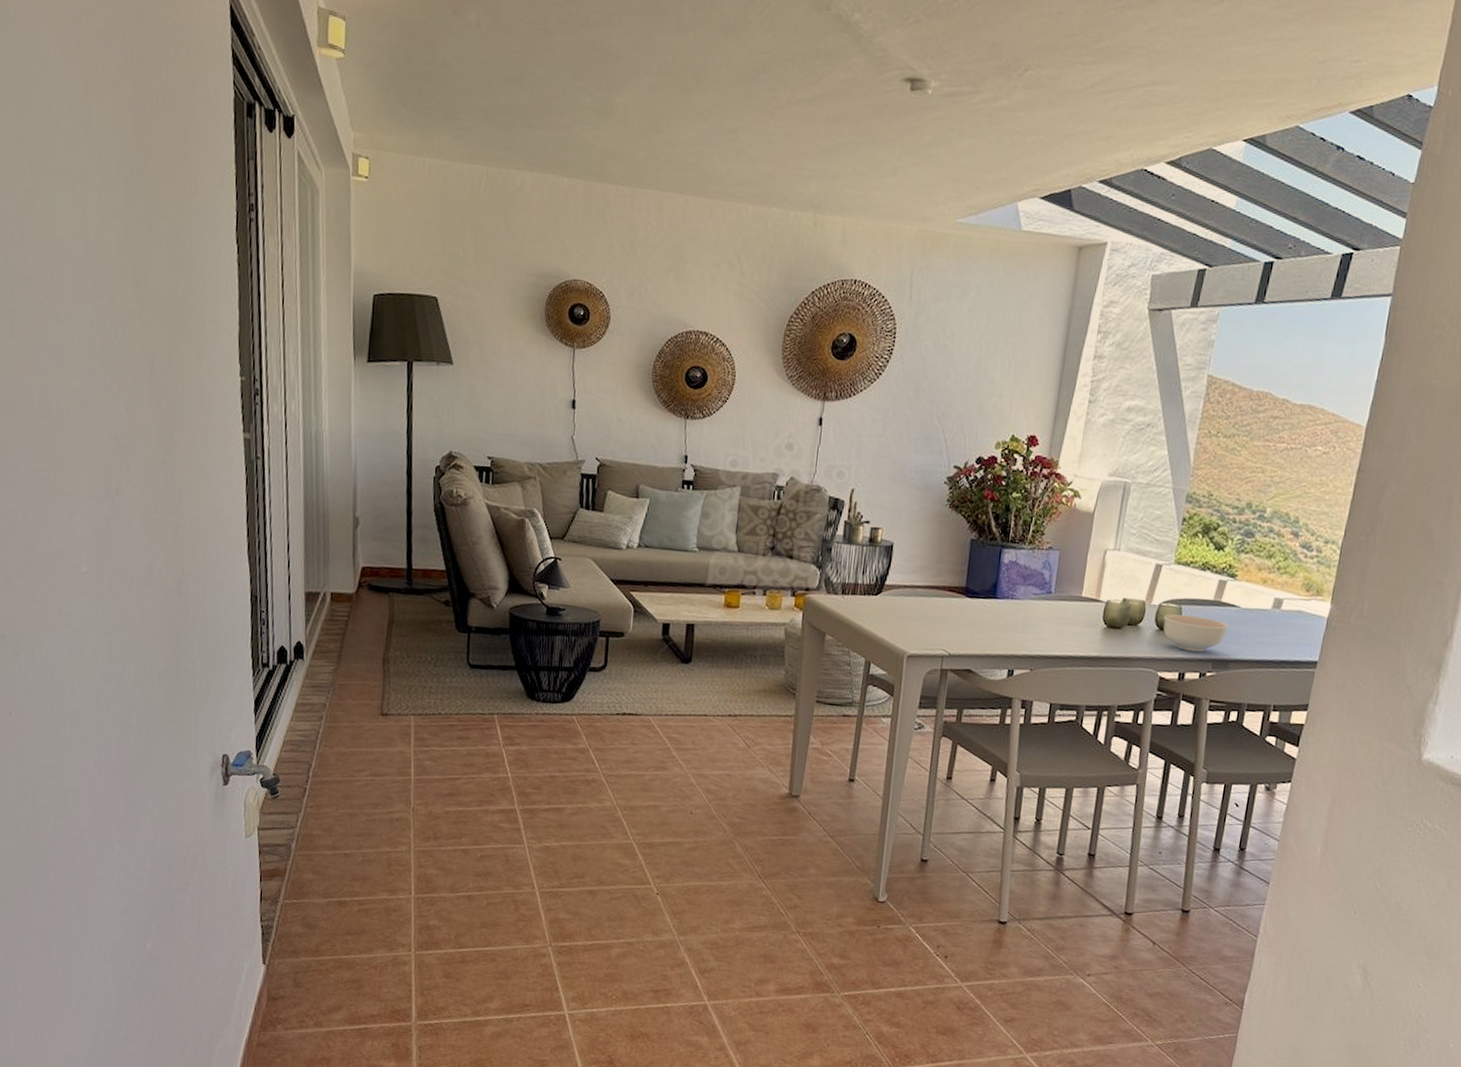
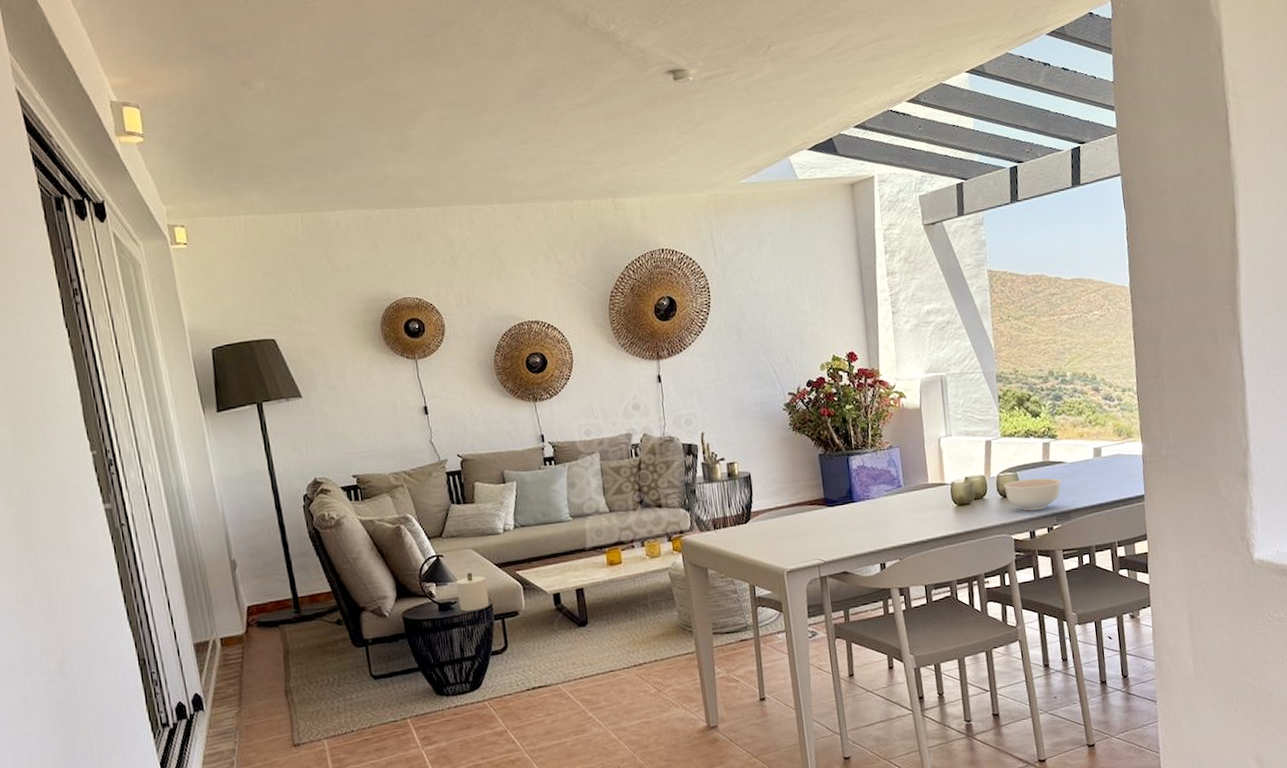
candle: none [567,582,599,623] -> present [456,573,489,612]

